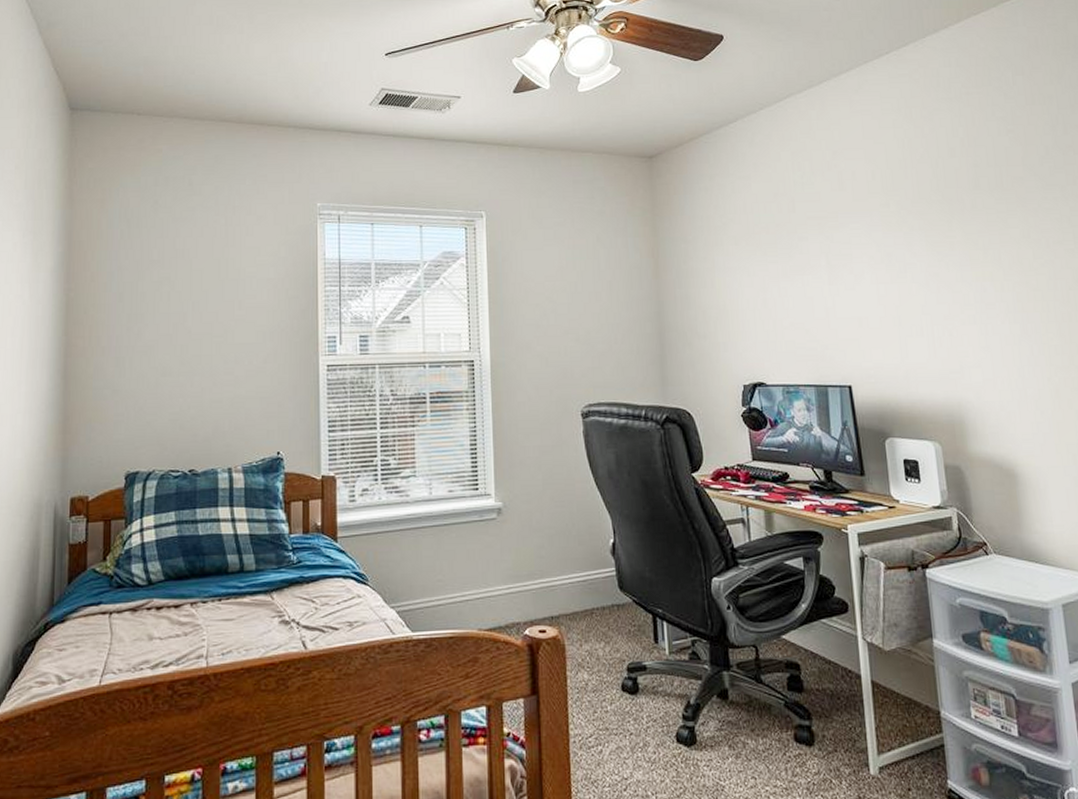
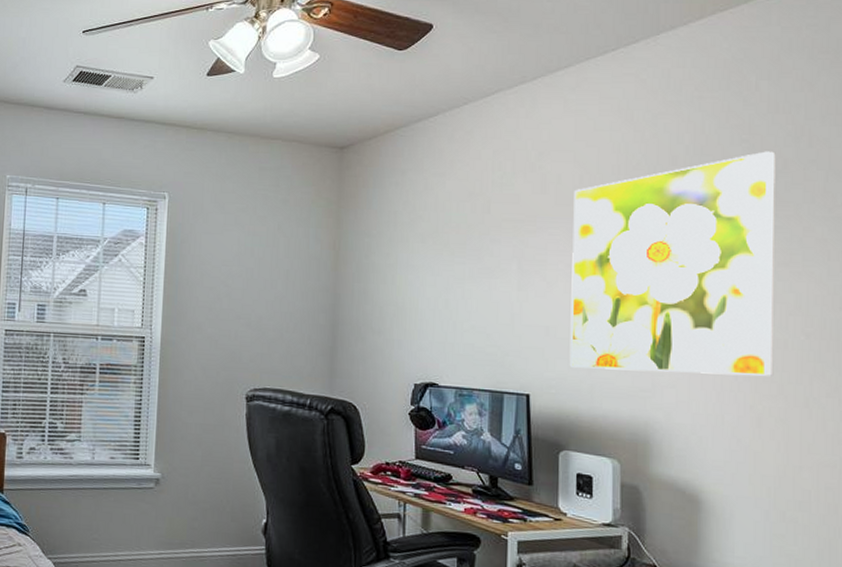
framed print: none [868,139,1064,355] -> present [569,151,776,376]

